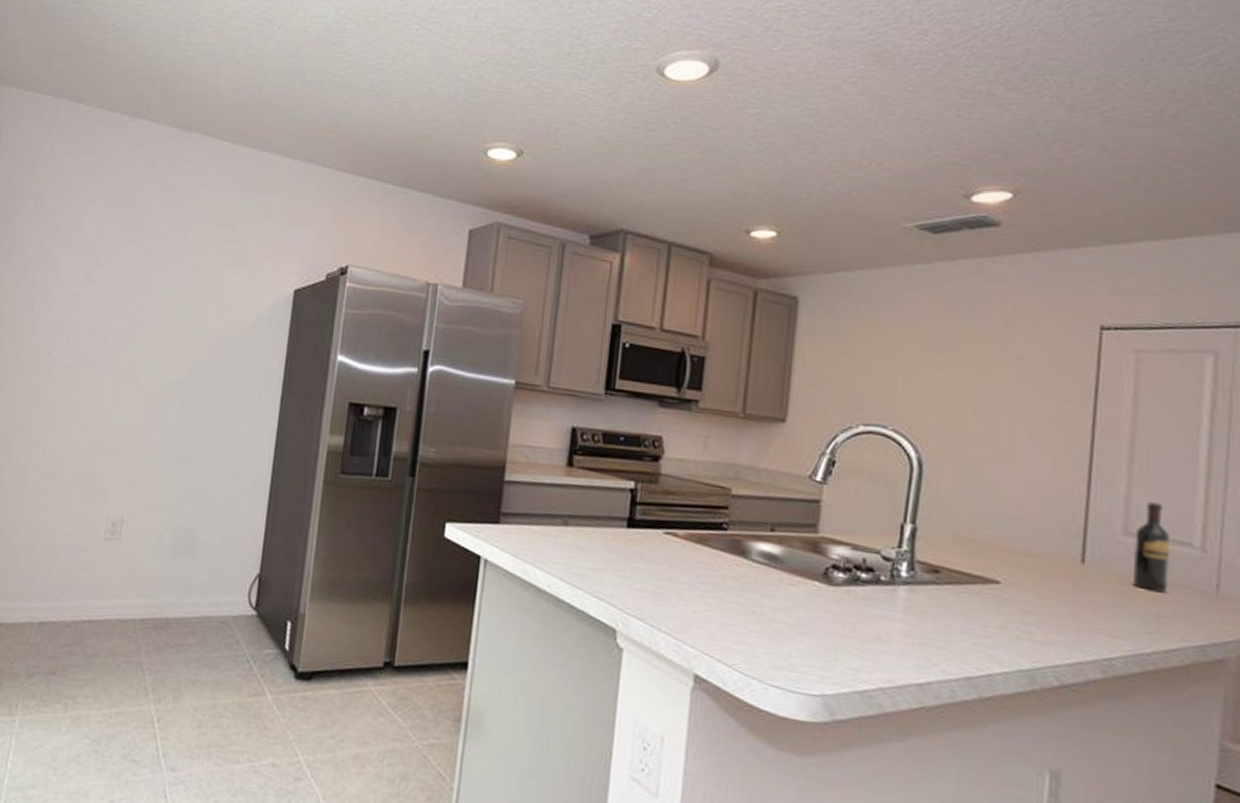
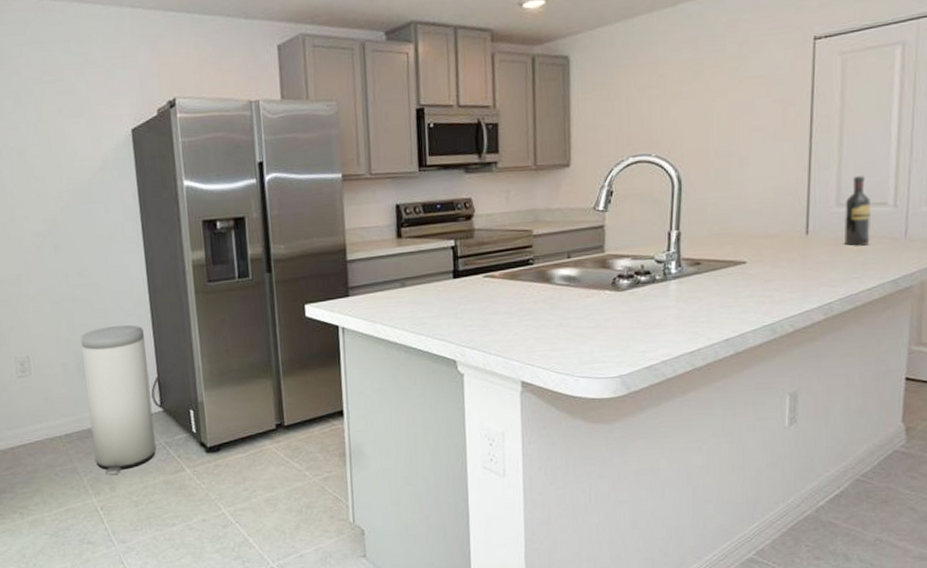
pedal bin: none [165,501,257,681] -> present [80,325,156,475]

